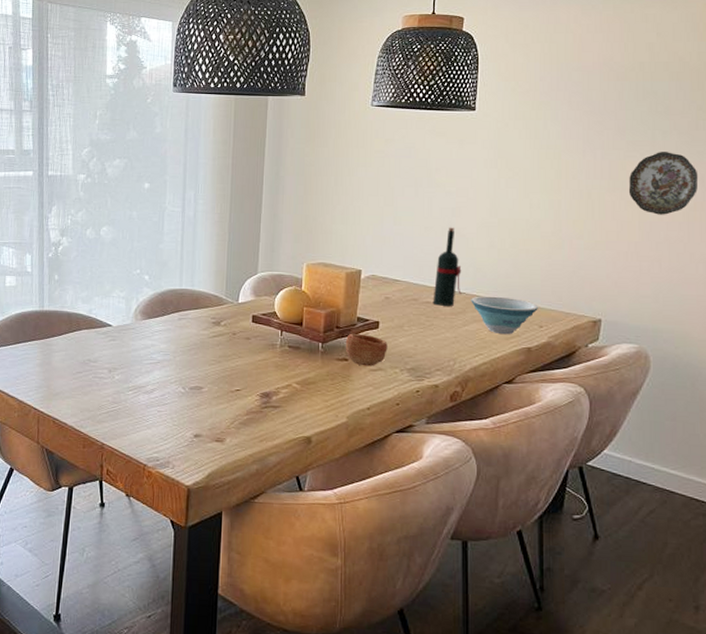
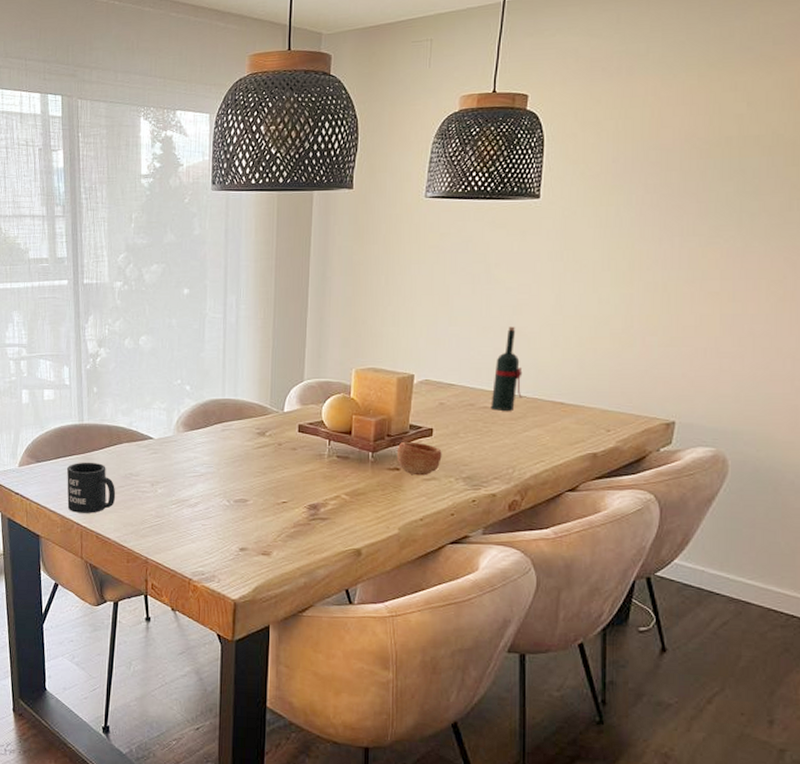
mug: none [25,347,74,399] -> present [66,462,116,513]
bowl: present [471,296,539,335] -> none [532,399,607,440]
decorative plate: present [628,152,699,215] -> none [709,236,790,307]

